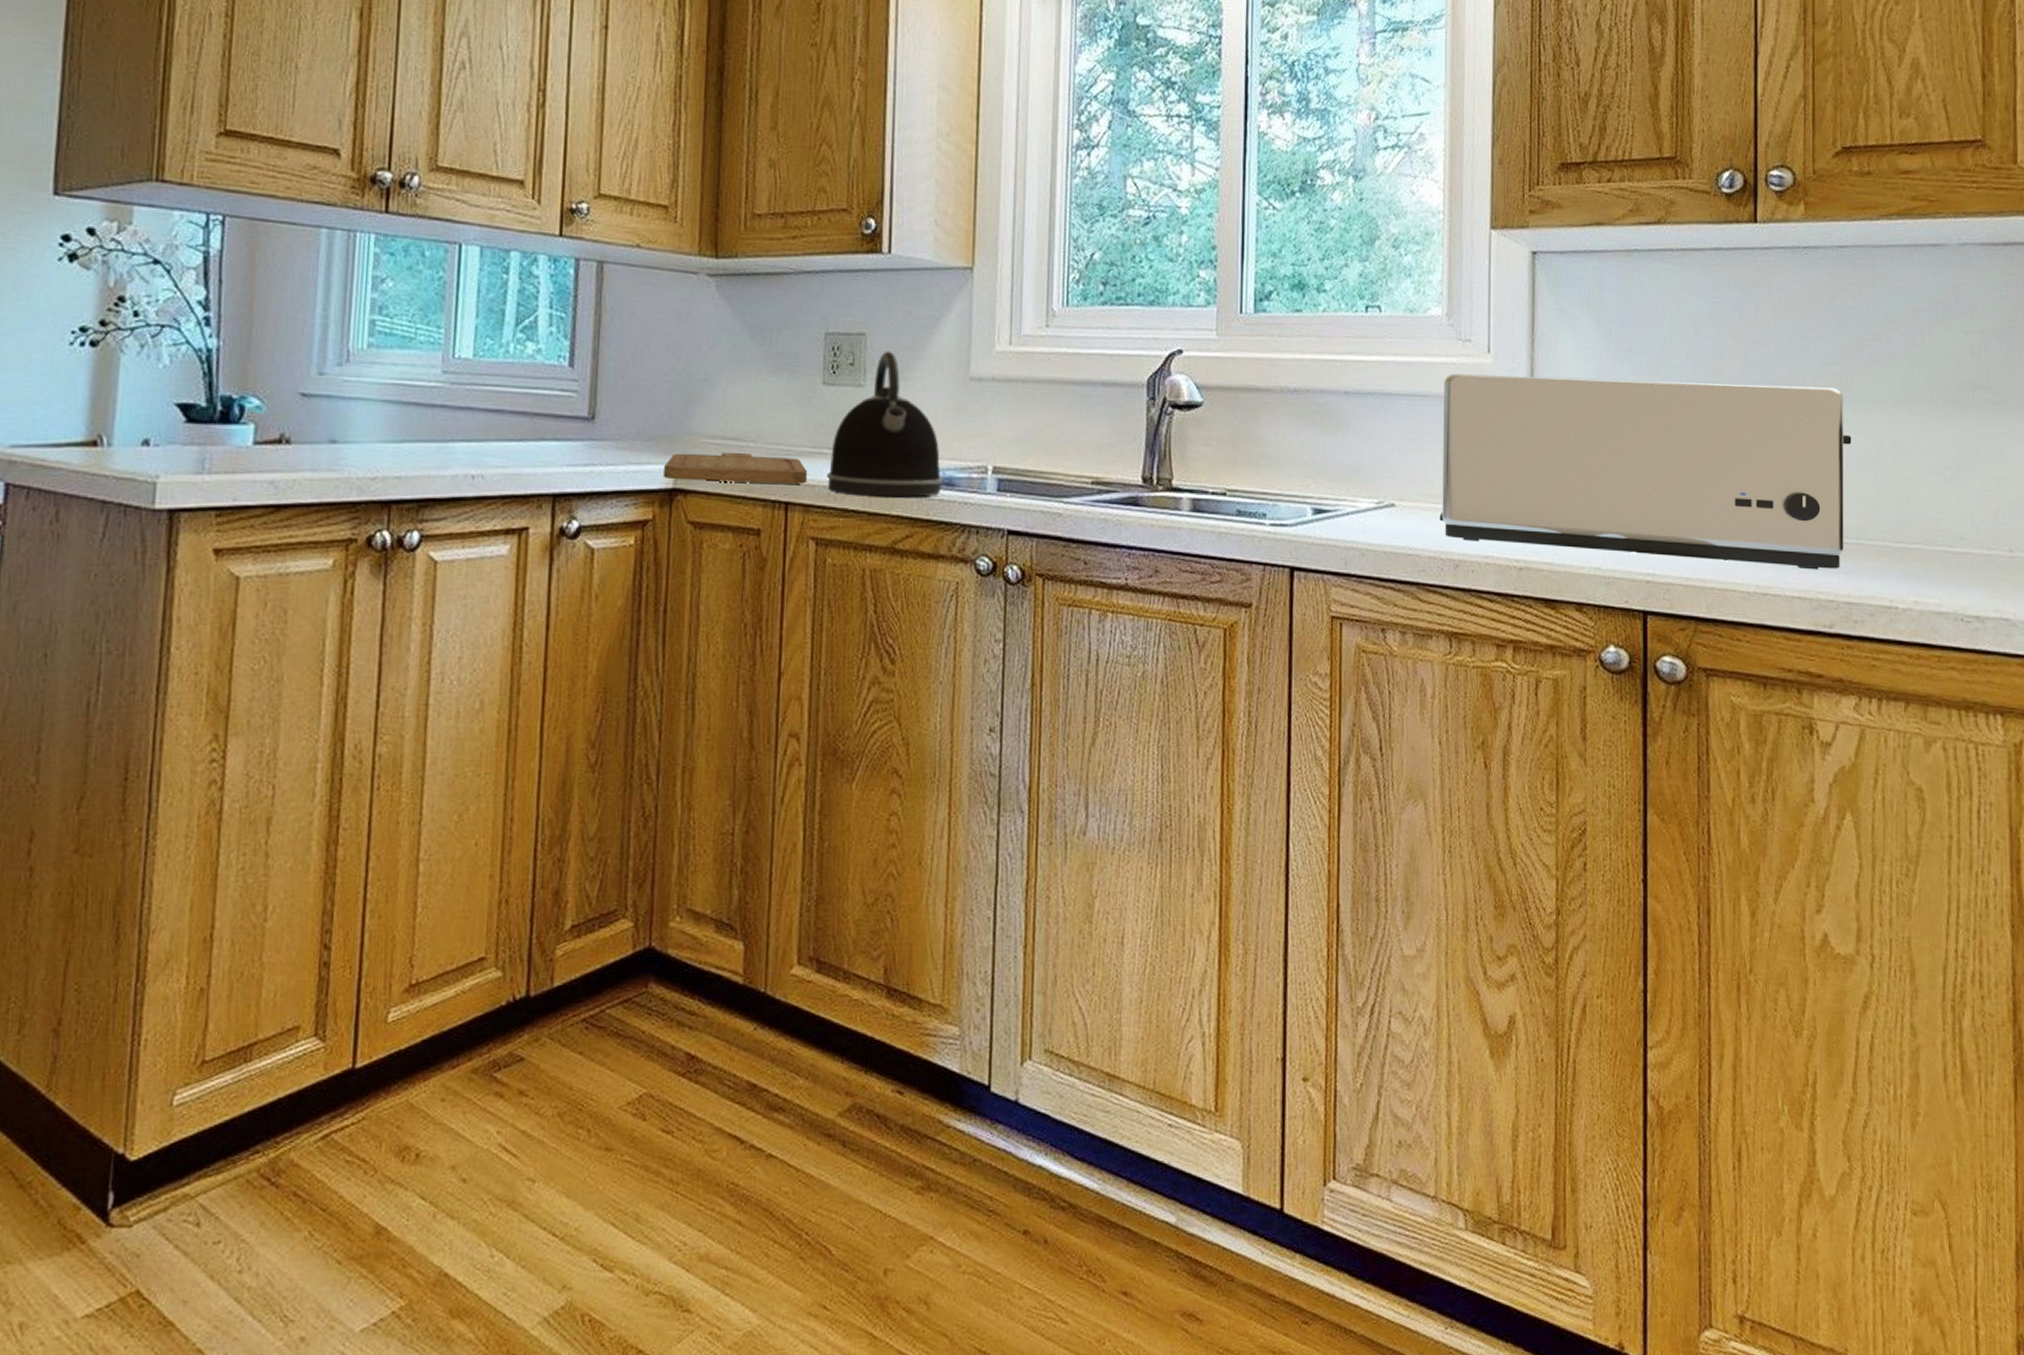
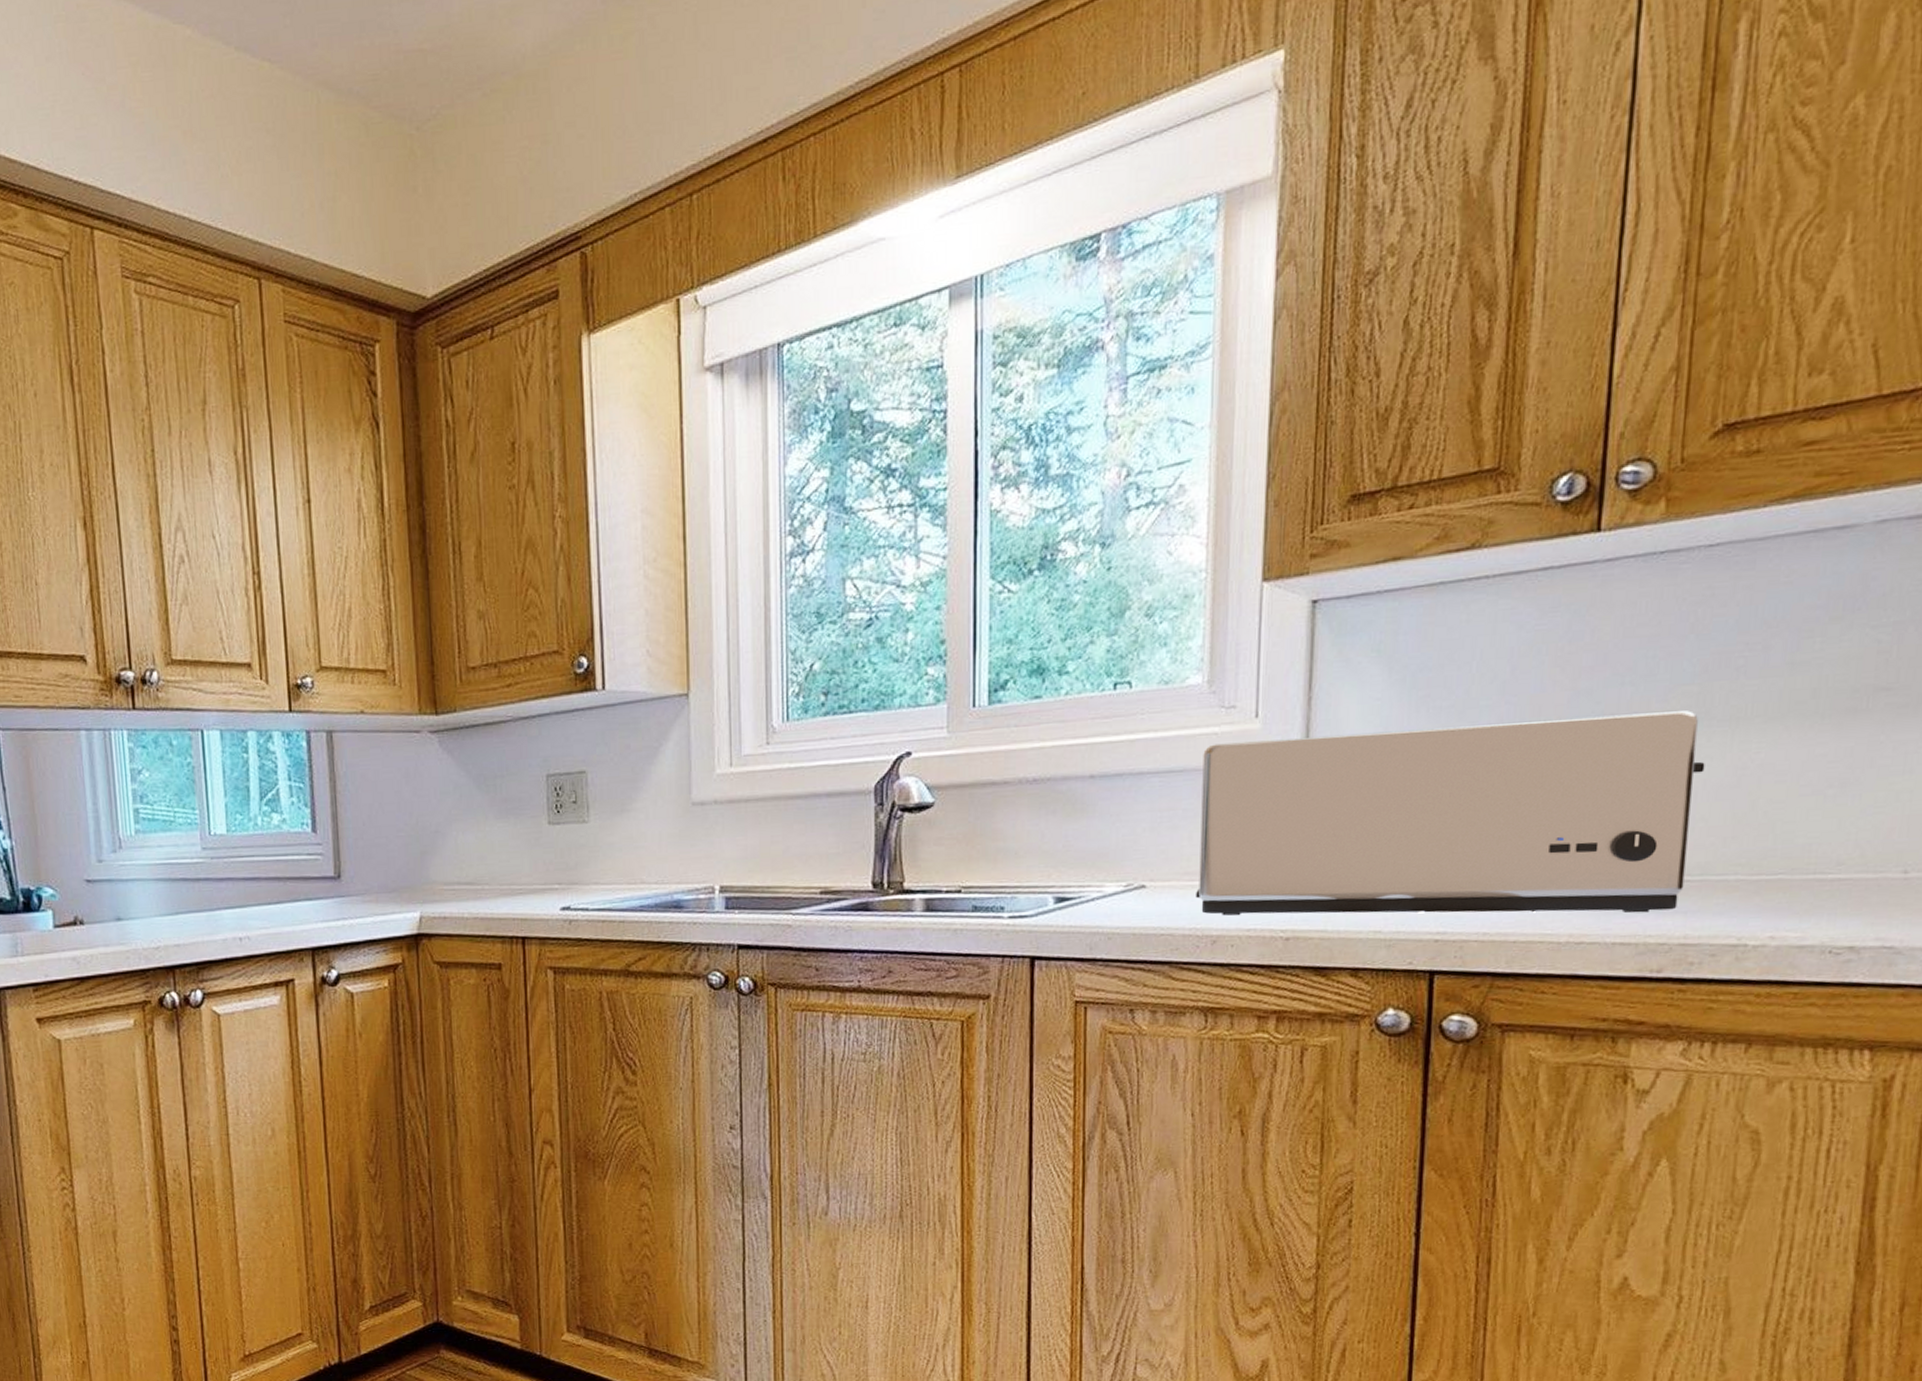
chopping board: present [664,453,808,484] -> none [408,896,541,926]
kettle: present [826,351,944,497] -> none [558,785,672,925]

